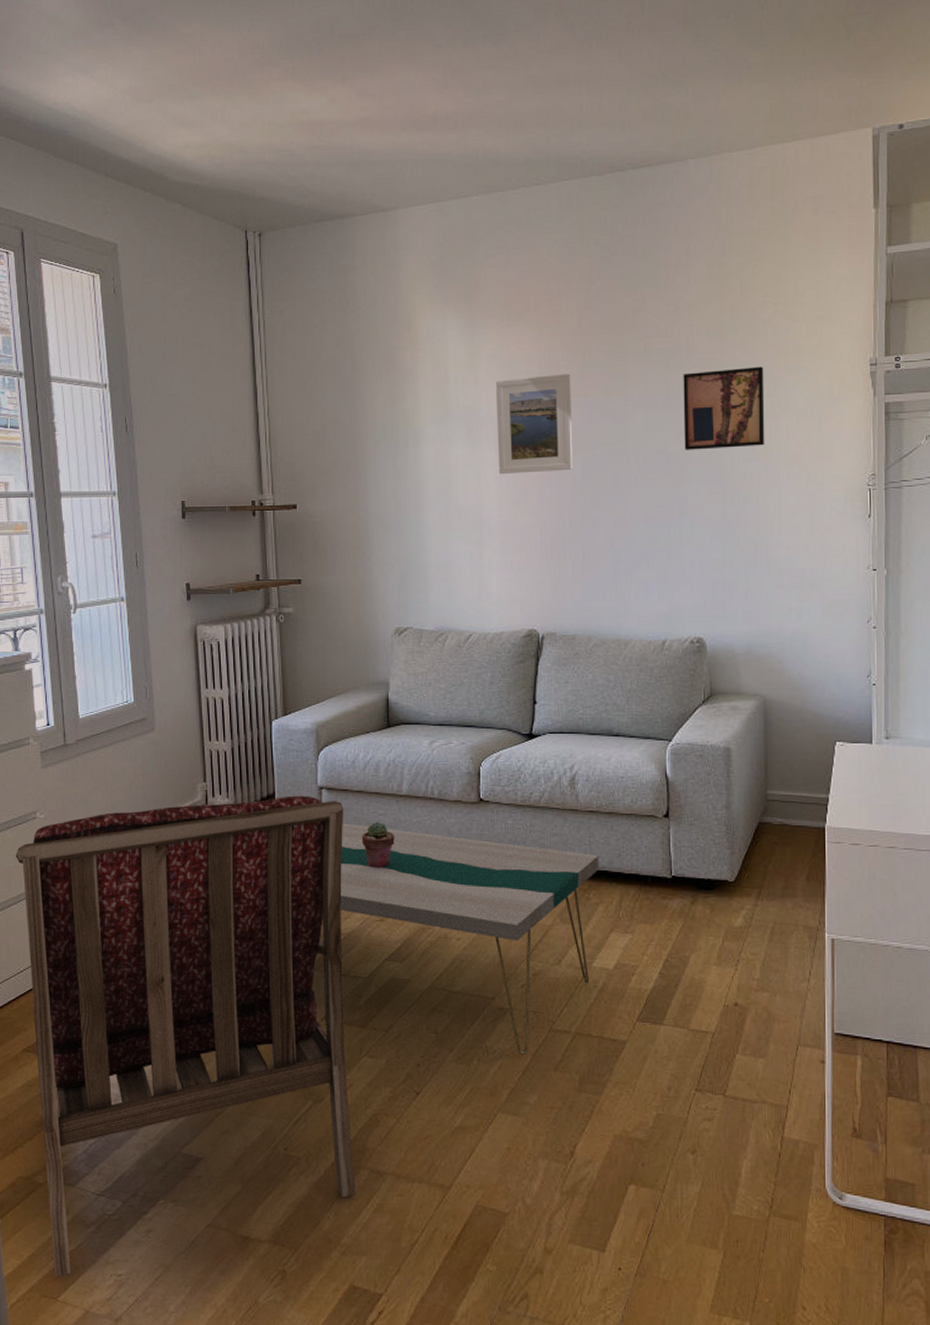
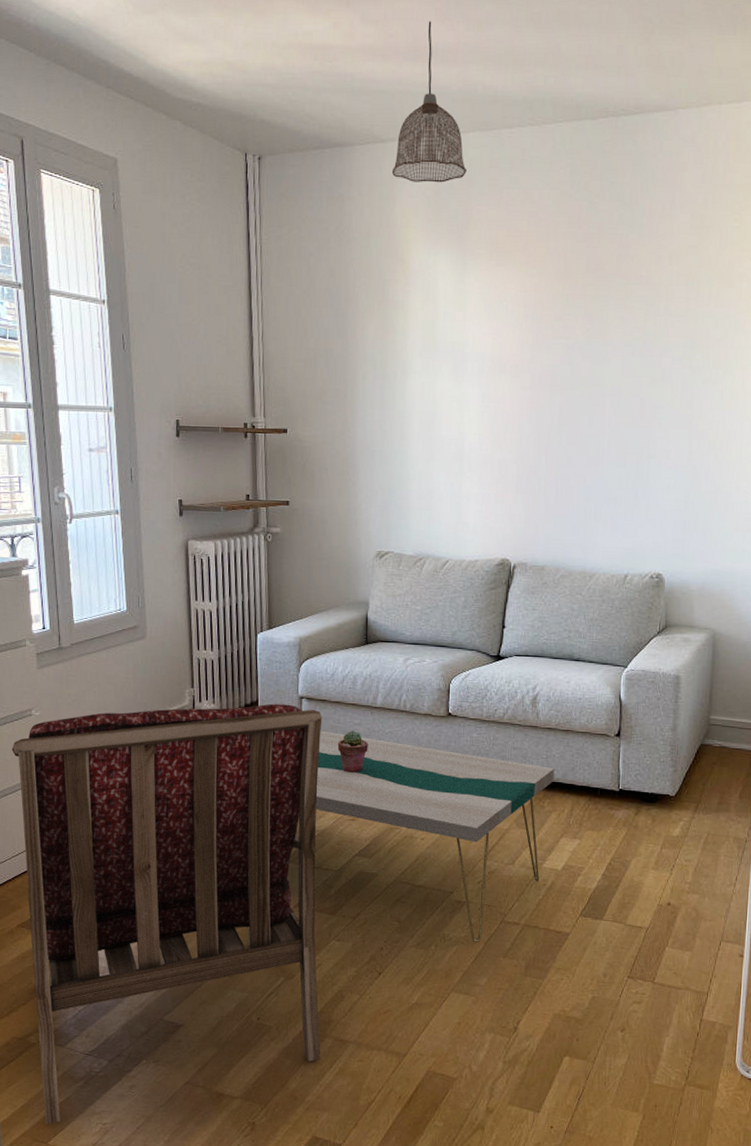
pendant lamp: none [394,90,472,249] -> present [391,21,467,183]
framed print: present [495,373,573,474] -> none [481,315,555,410]
wall art: present [683,366,765,450] -> none [656,318,737,396]

